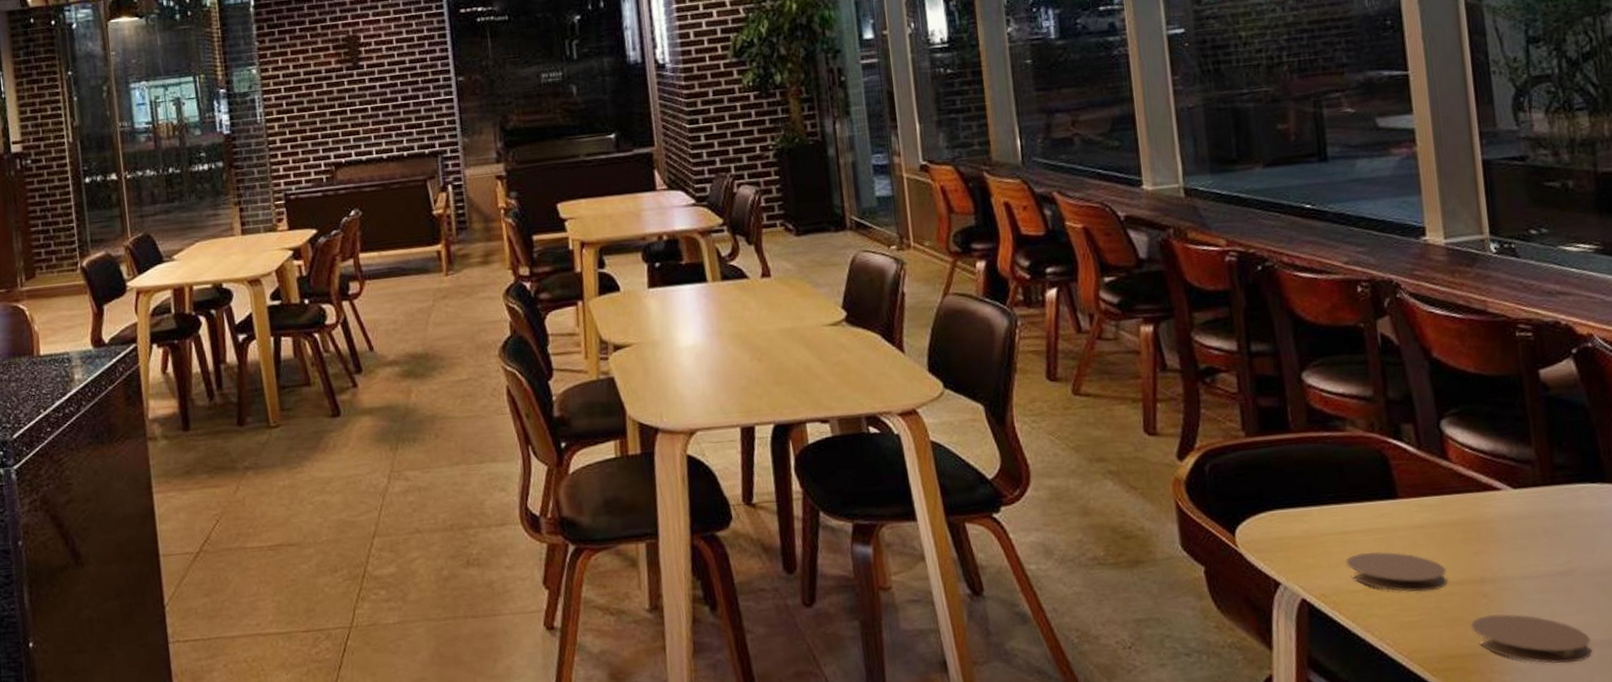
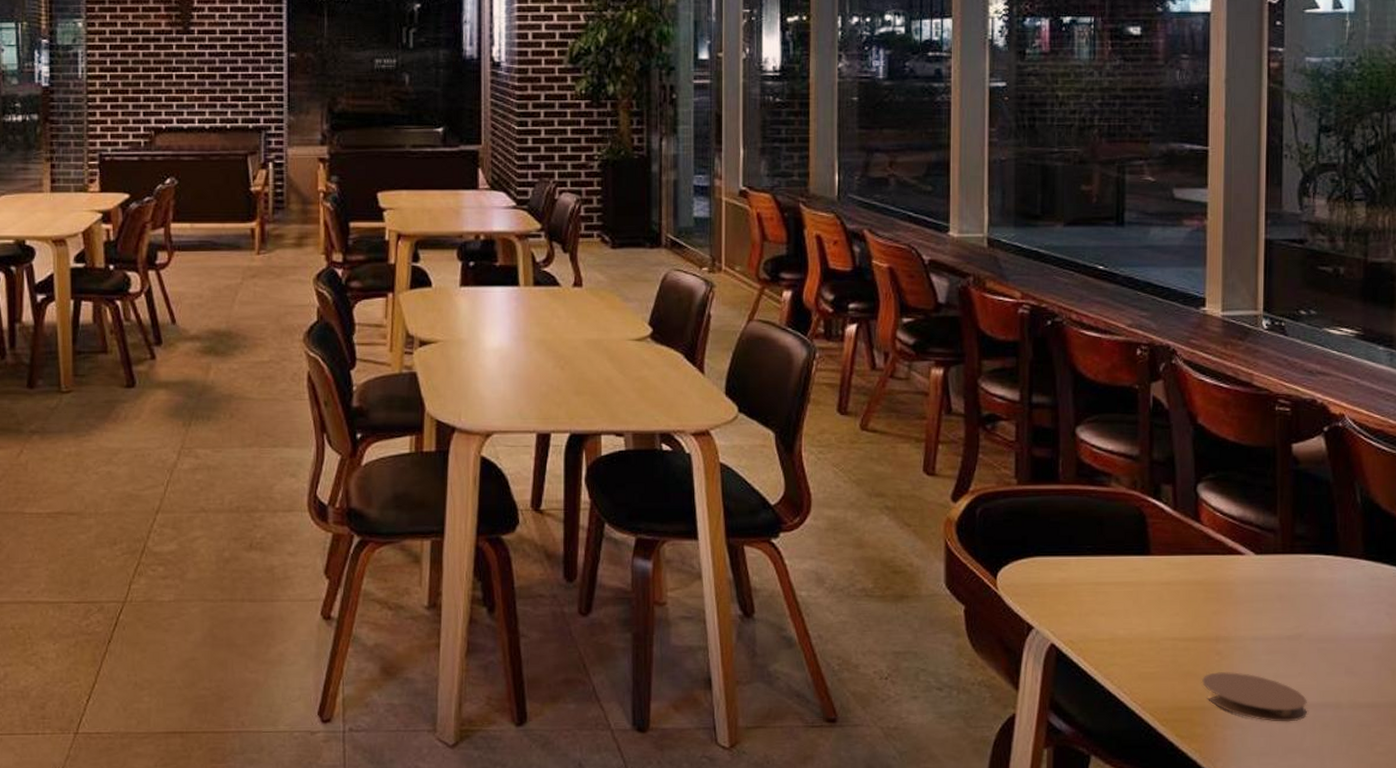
coaster: present [1346,551,1448,592] -> none [1095,604,1186,645]

